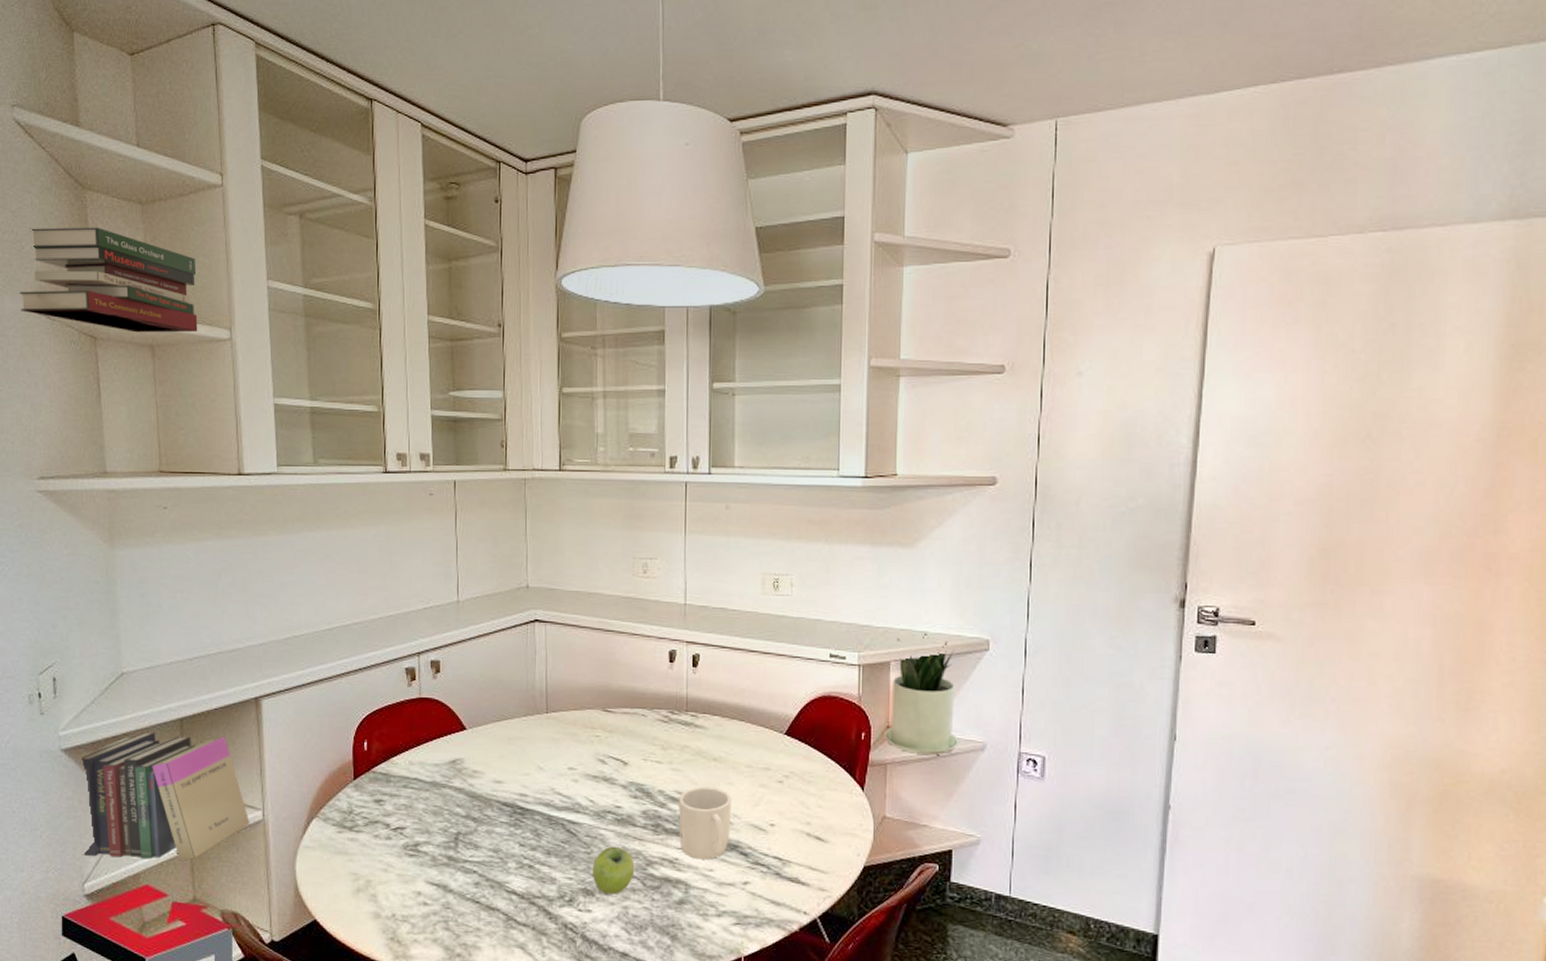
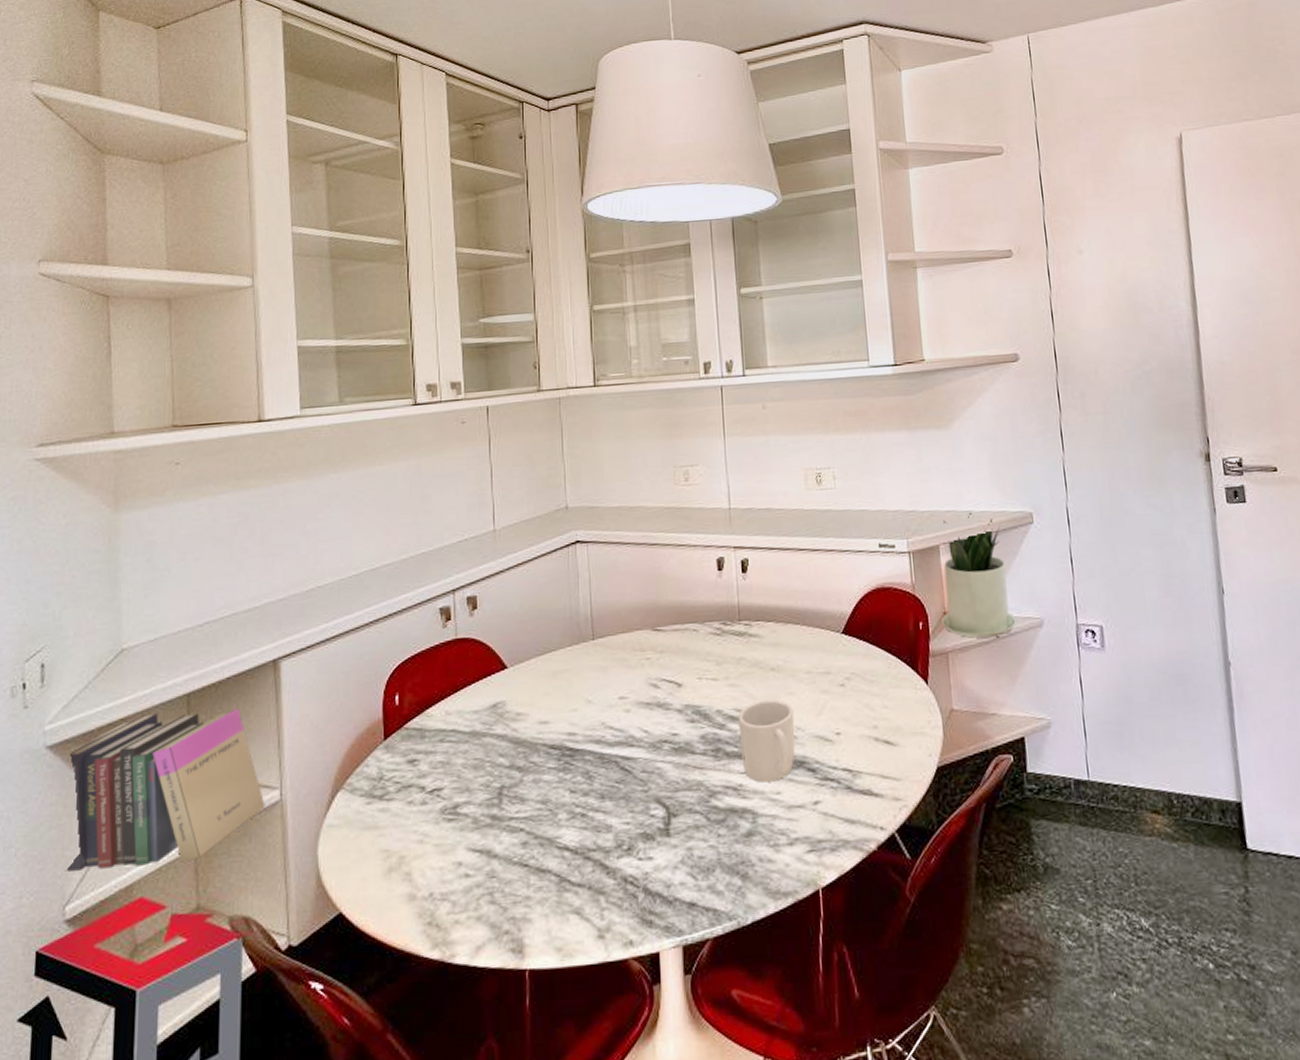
books: present [20,227,198,333] -> none [28,188,218,288]
fruit: present [592,846,635,894] -> none [650,779,697,836]

